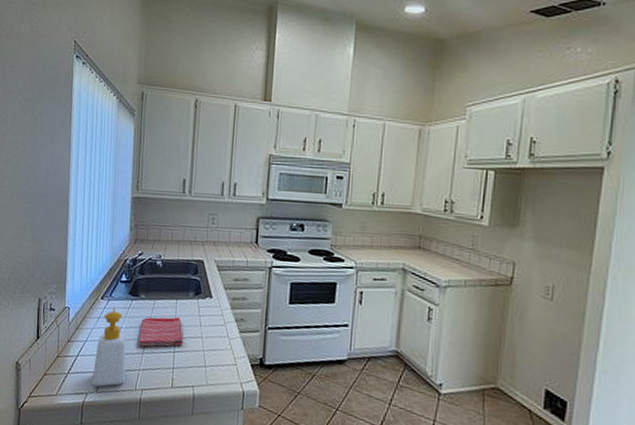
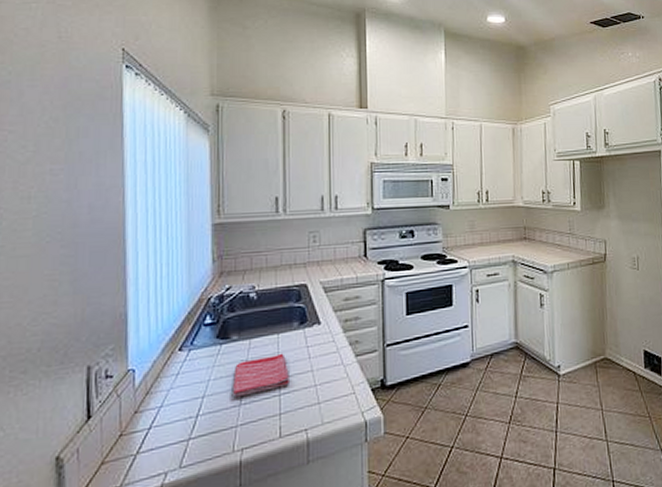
soap bottle: present [92,307,126,387] -> none [173,356,219,462]

